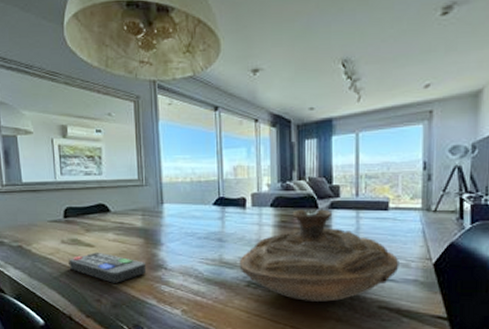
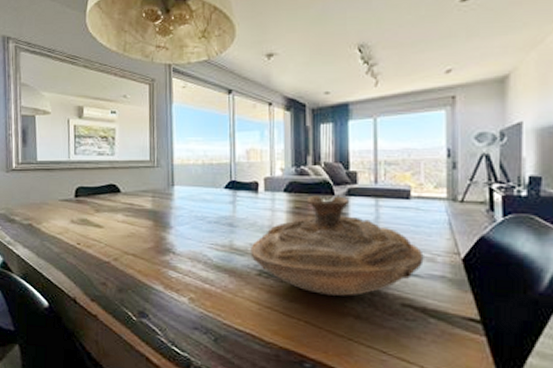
remote control: present [69,252,147,283] -> none [77,233,155,267]

